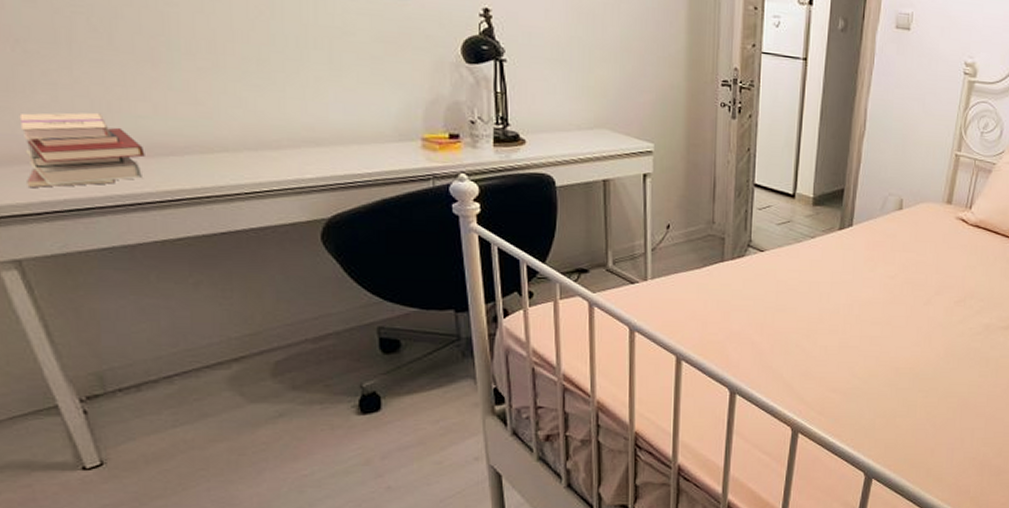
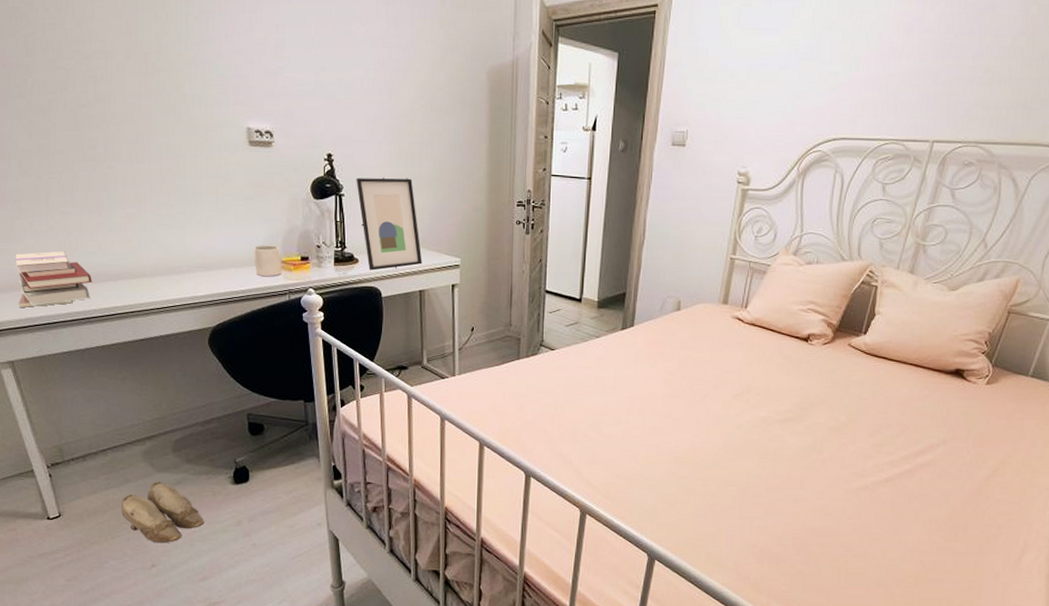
slippers: none [196,414,319,493] -> present [121,481,205,544]
mug: none [383,117,424,158] -> present [253,245,282,277]
picture frame: none [522,40,607,154] -> present [356,177,423,271]

